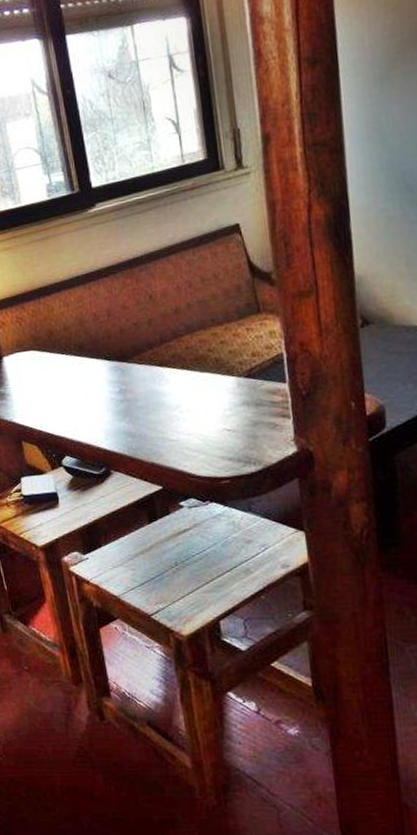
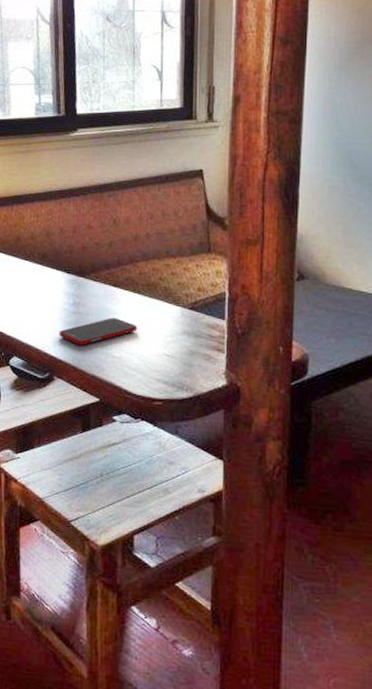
cell phone: none [109,399,192,434] -> present [59,318,137,345]

